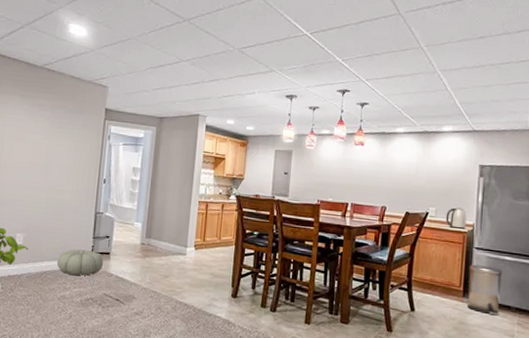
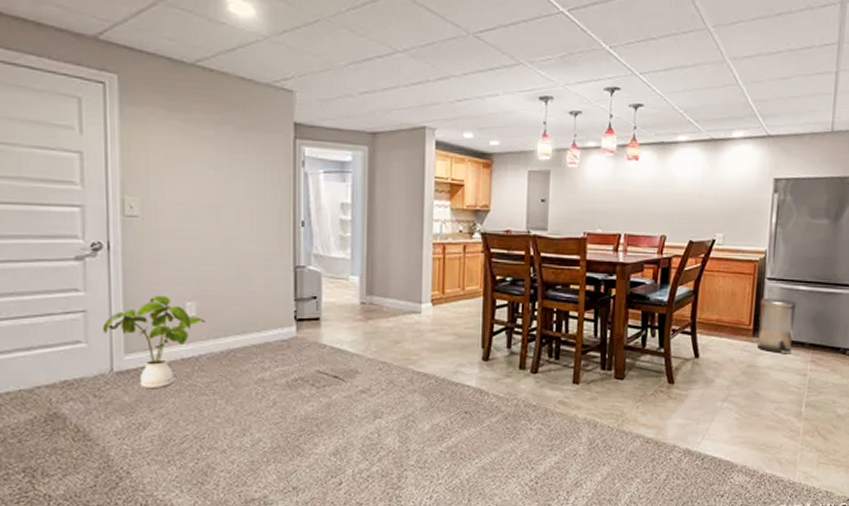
pouf: present [56,249,104,276] -> none [247,317,313,351]
kettle: present [445,207,467,230] -> none [734,232,758,258]

